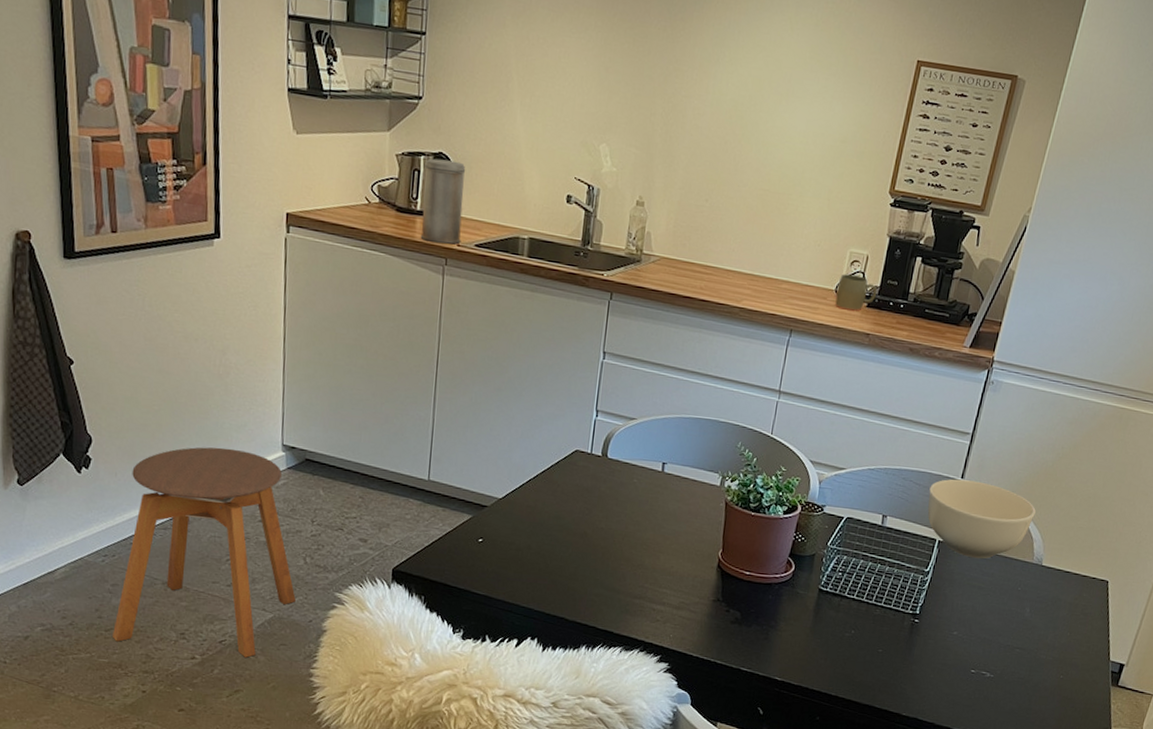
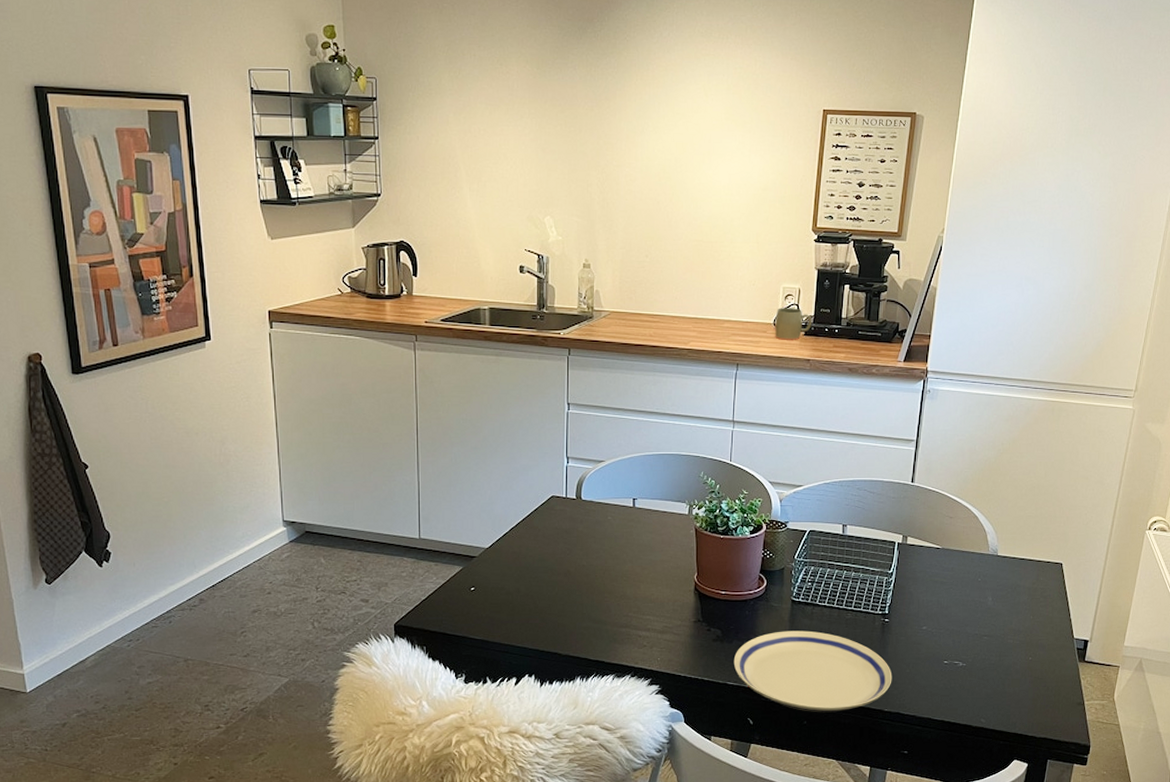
stool: present [113,447,296,658] -> none [143,529,308,722]
canister: present [420,158,466,245] -> none [389,247,428,323]
plate: none [749,620,915,712] -> present [733,630,892,713]
bowl: present [927,479,1036,559] -> none [883,484,985,556]

